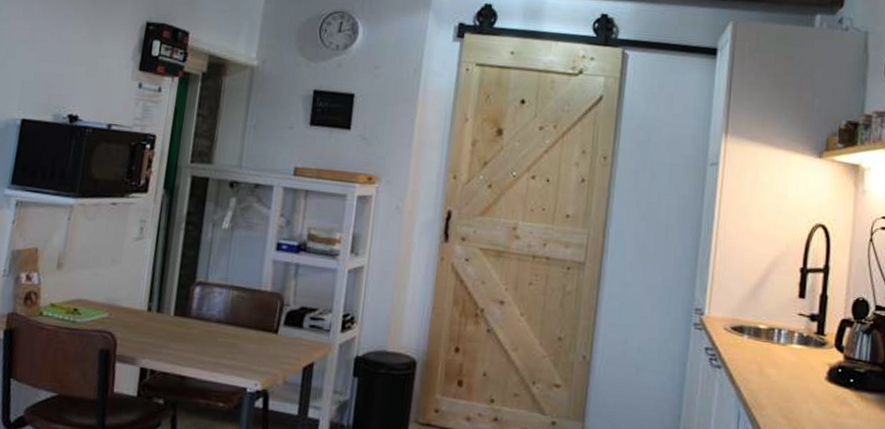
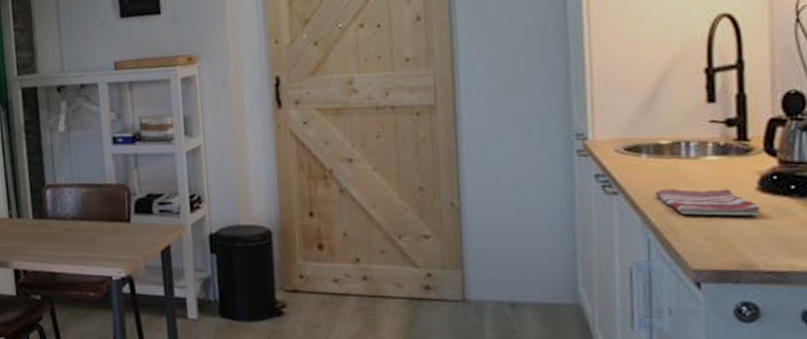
dish towel: none [749,368,826,402] -> present [654,188,761,216]

